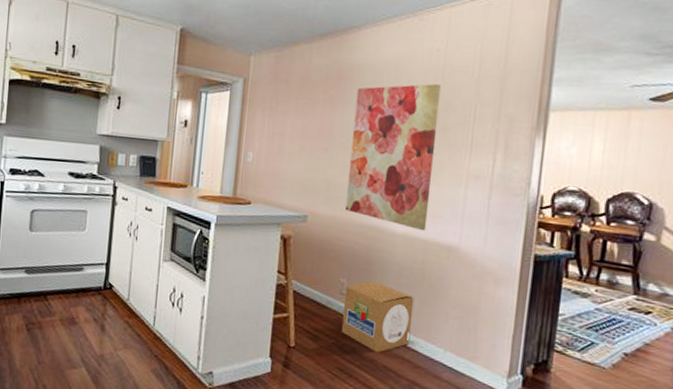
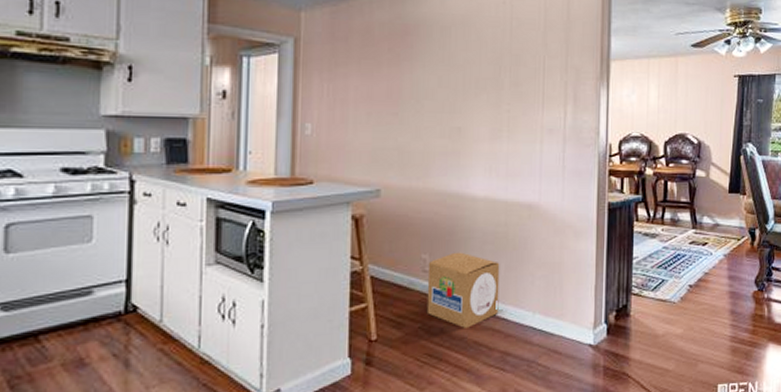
wall art: present [344,84,442,231] -> none [421,38,511,192]

